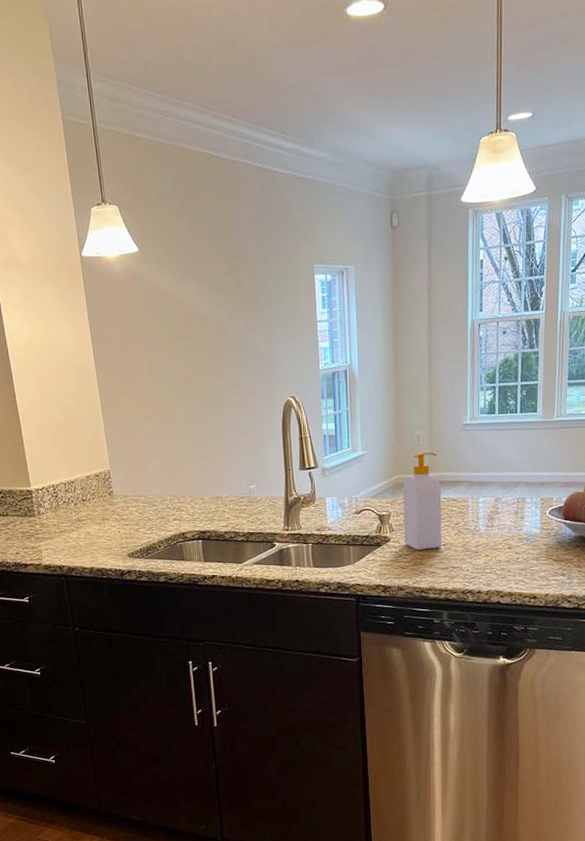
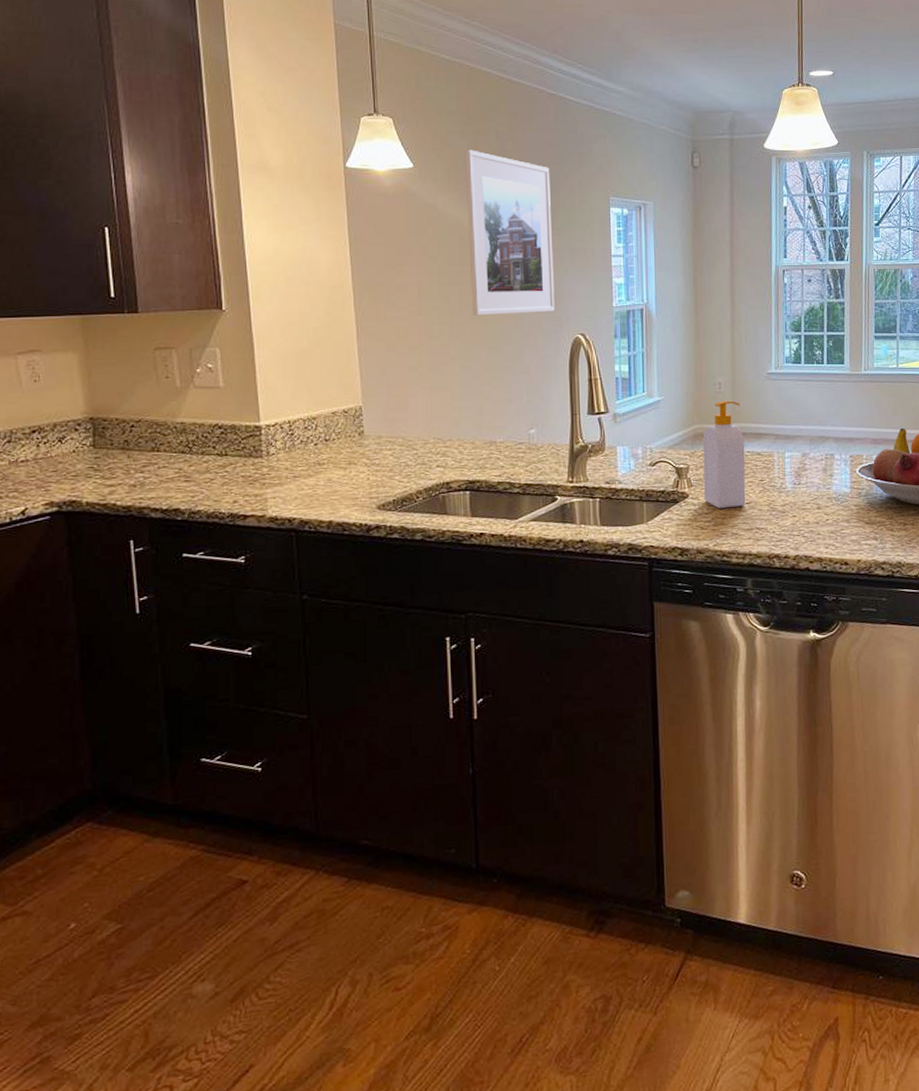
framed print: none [182,229,268,385] -> present [465,149,555,316]

